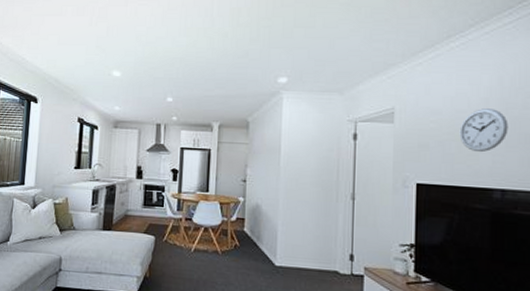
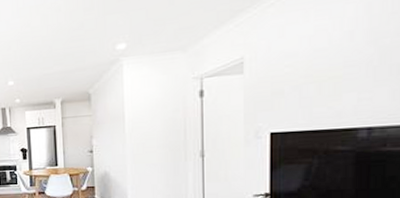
wall clock: present [459,108,508,153] -> none [318,41,378,92]

